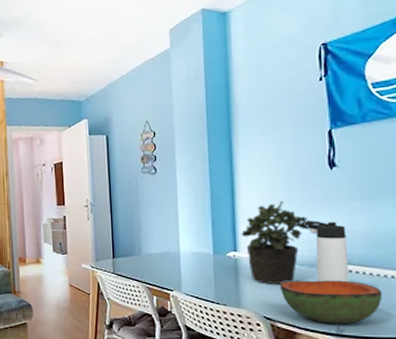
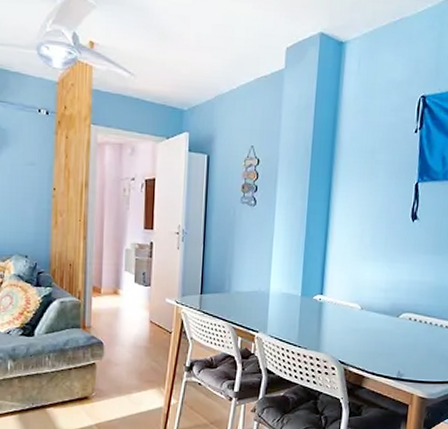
potted plant: present [241,201,310,284] -> none [329,248,389,330]
bowl: present [279,280,383,324] -> none [356,326,437,369]
thermos bottle: present [305,221,350,283] -> none [385,270,417,331]

